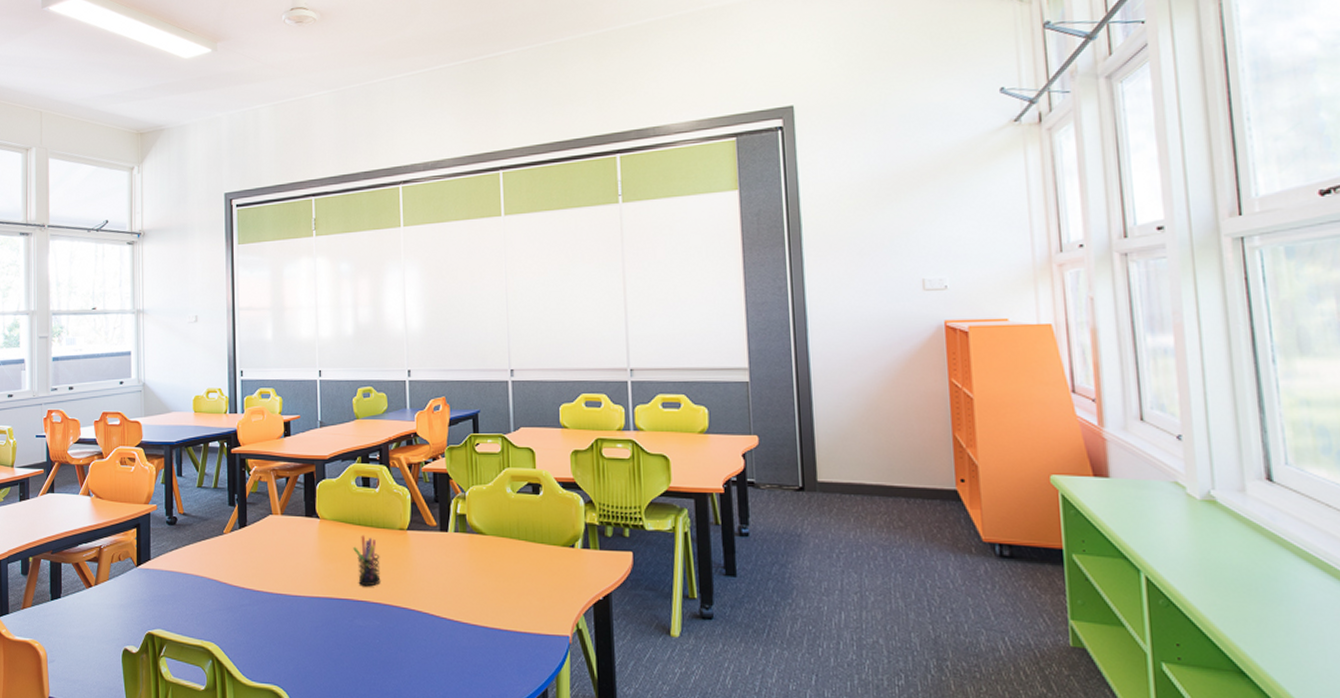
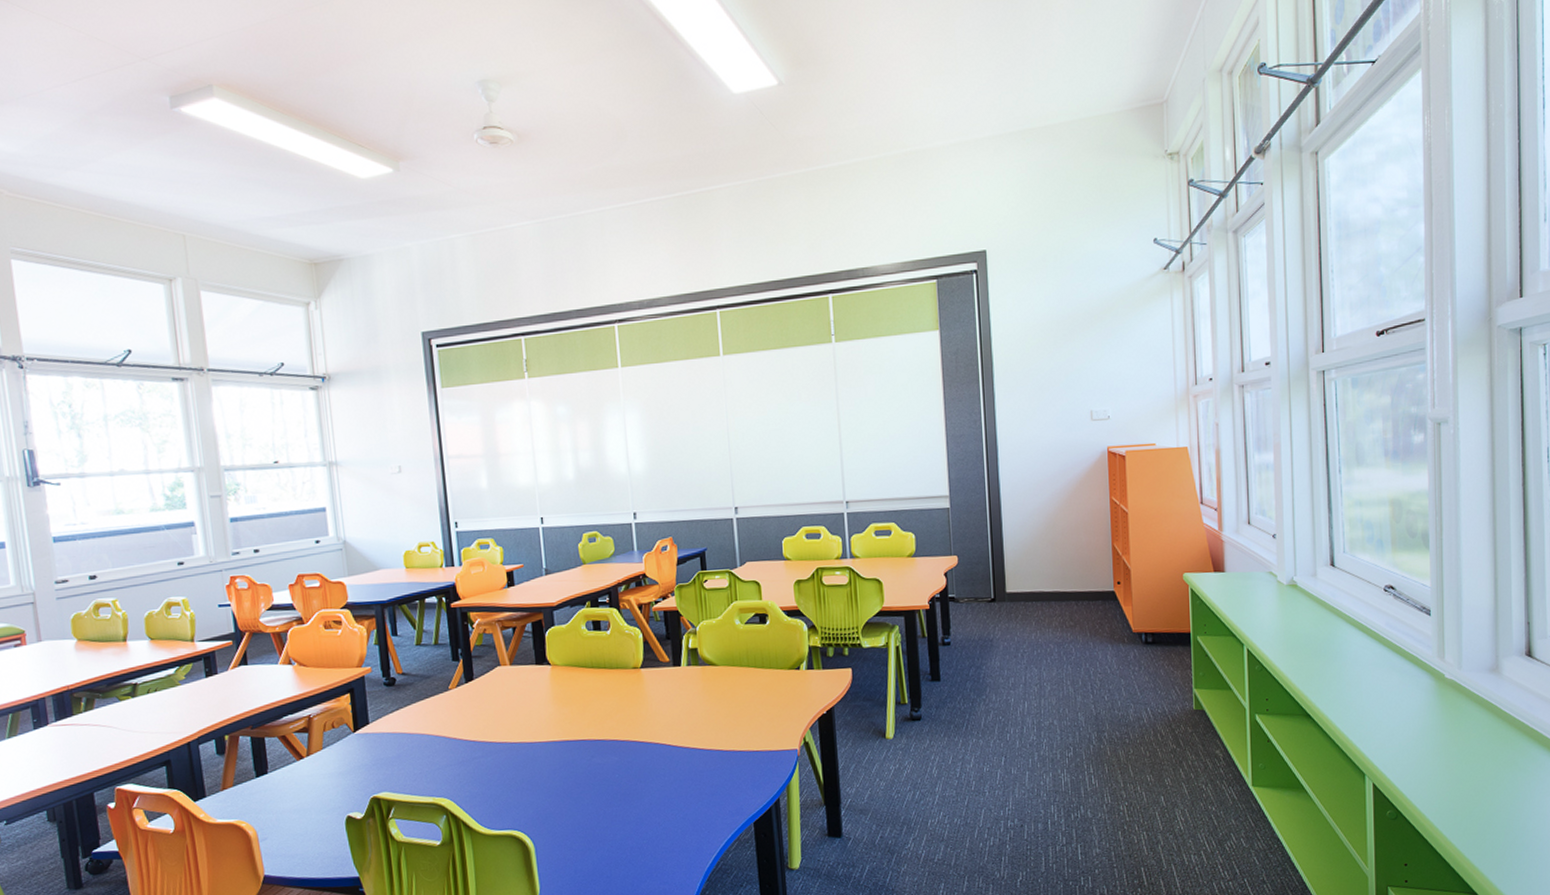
pen holder: present [353,535,381,587] -> none [587,677,617,726]

